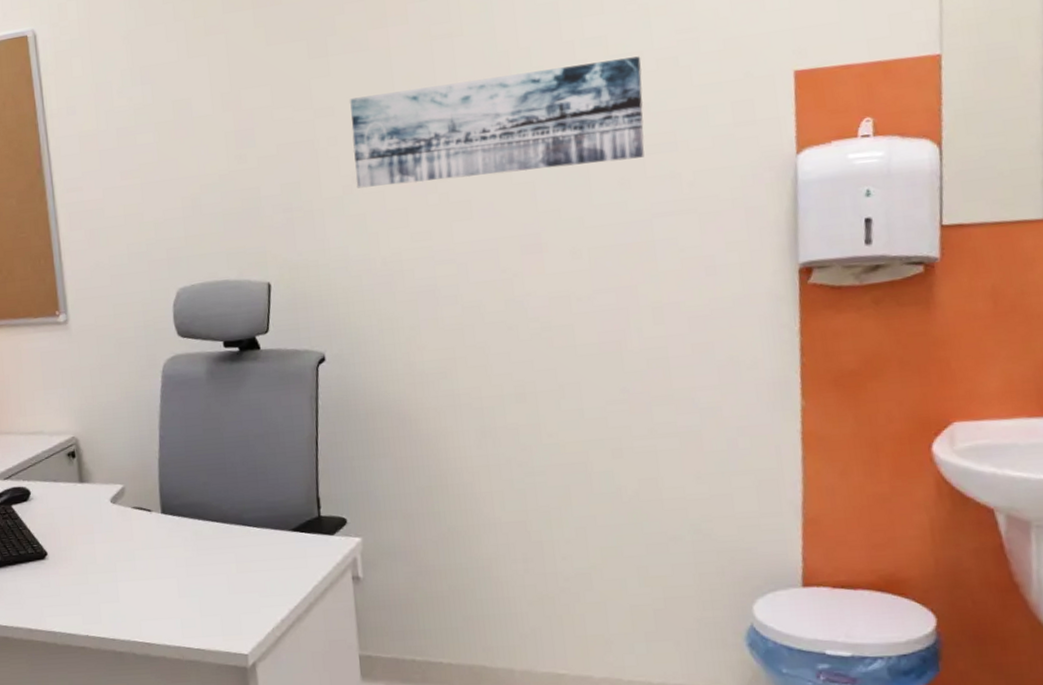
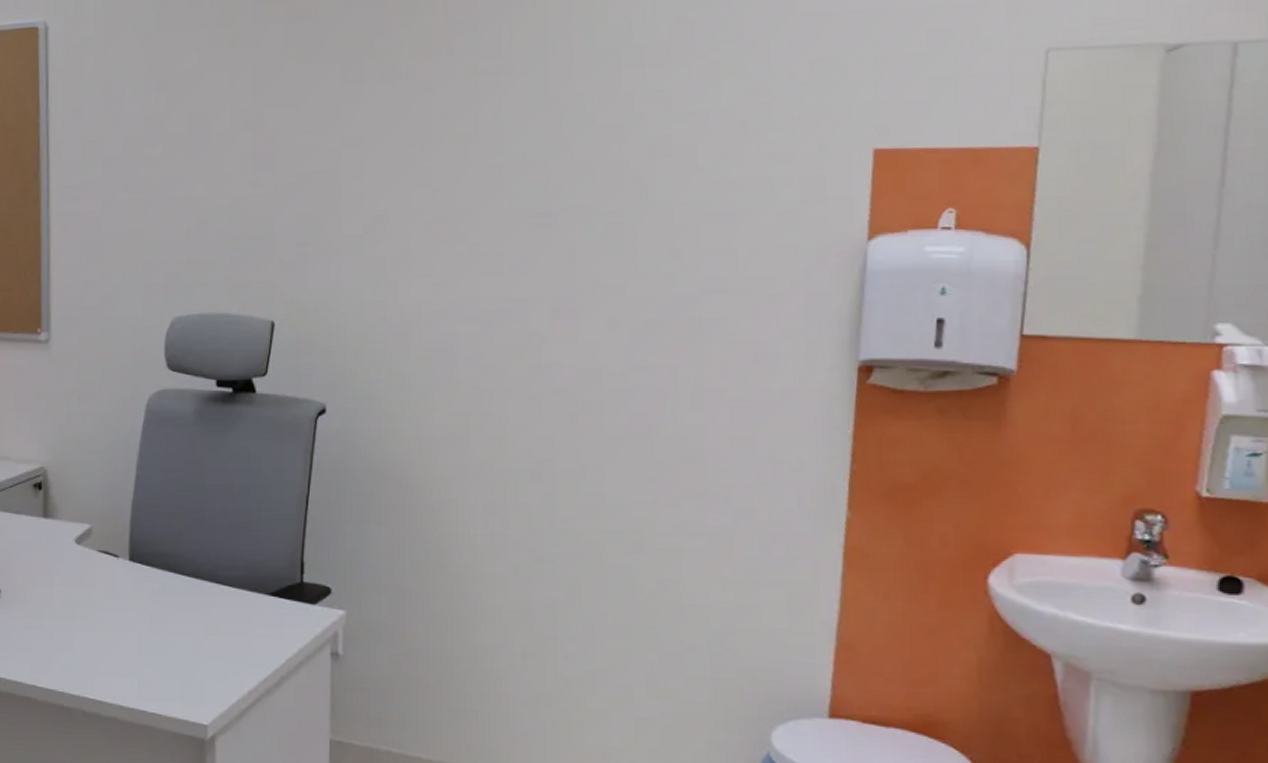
wall art: present [350,56,645,188] -> none [379,116,706,229]

